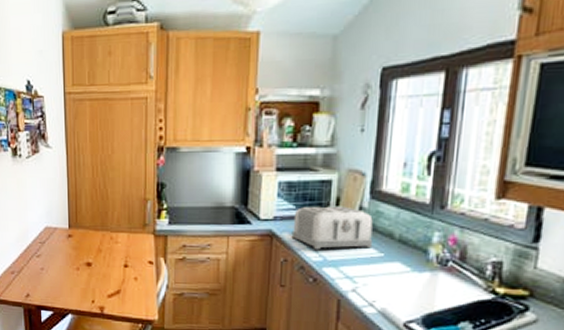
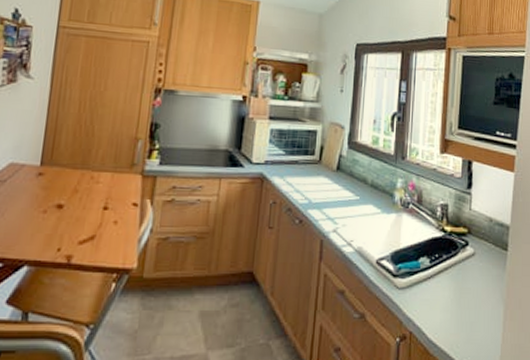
toaster: present [291,206,373,250] -> none [280,152,351,193]

